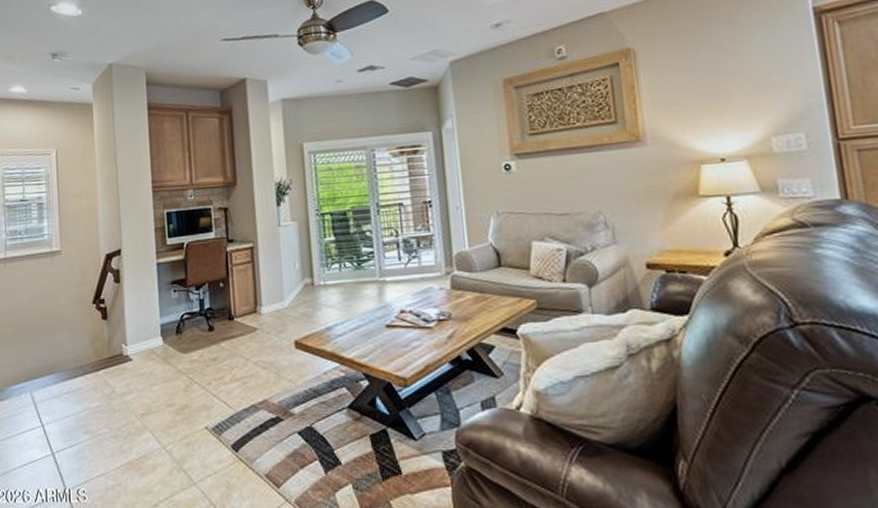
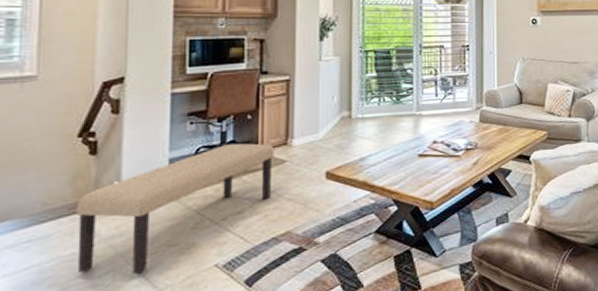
bench: none [96,310,247,431] -> present [75,143,275,276]

